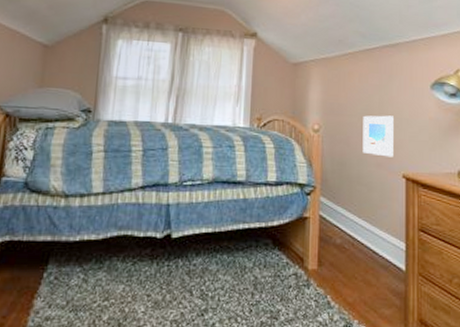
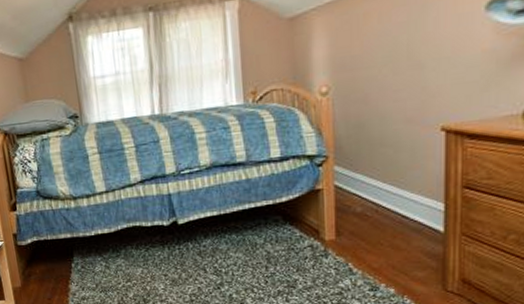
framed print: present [362,115,393,158] -> none [385,57,428,110]

